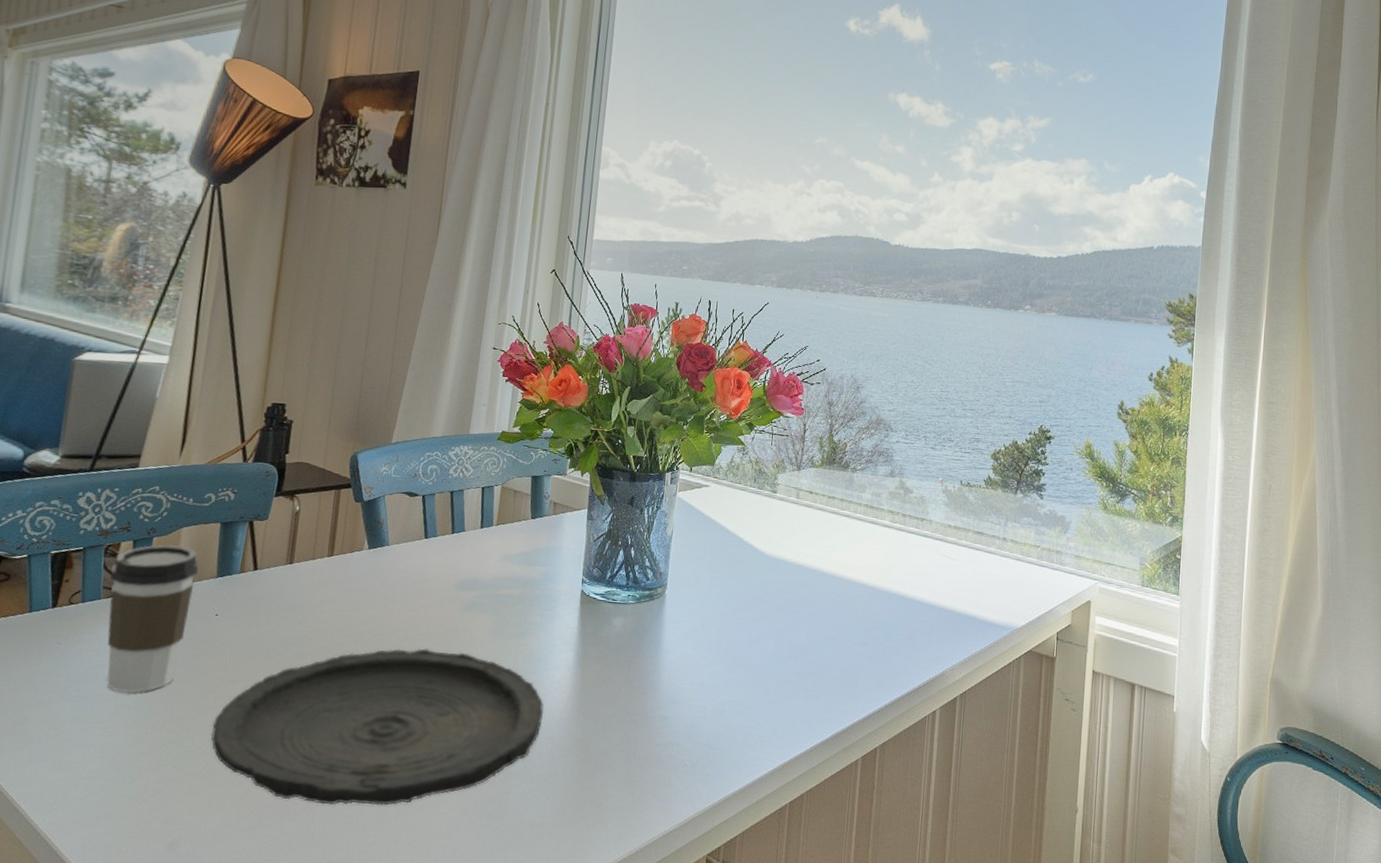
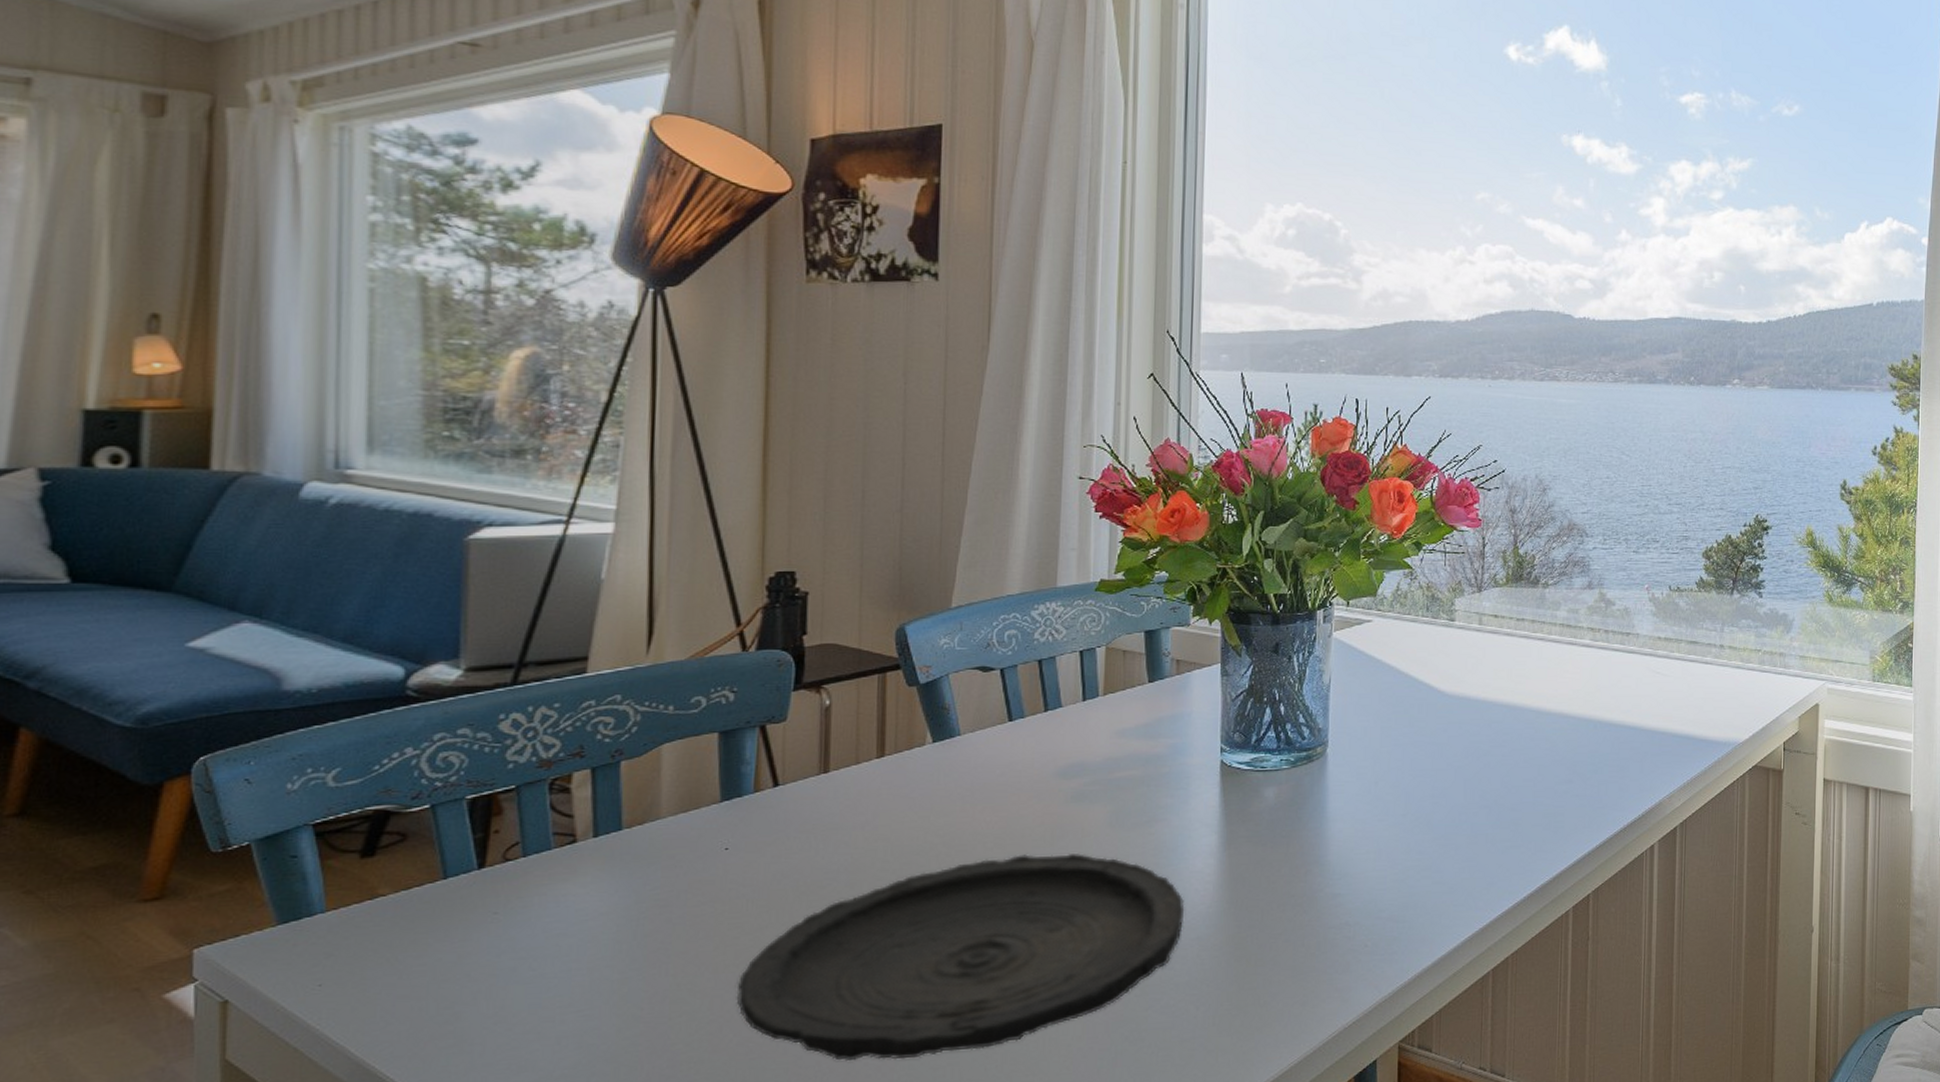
coffee cup: present [107,544,199,693] -> none [561,767,692,963]

